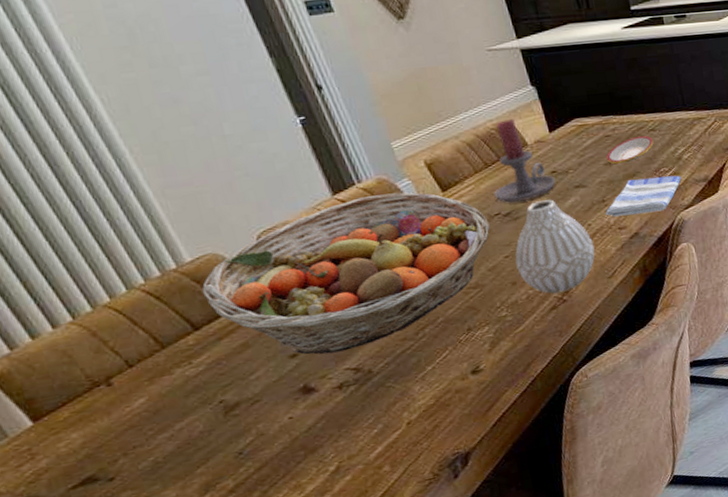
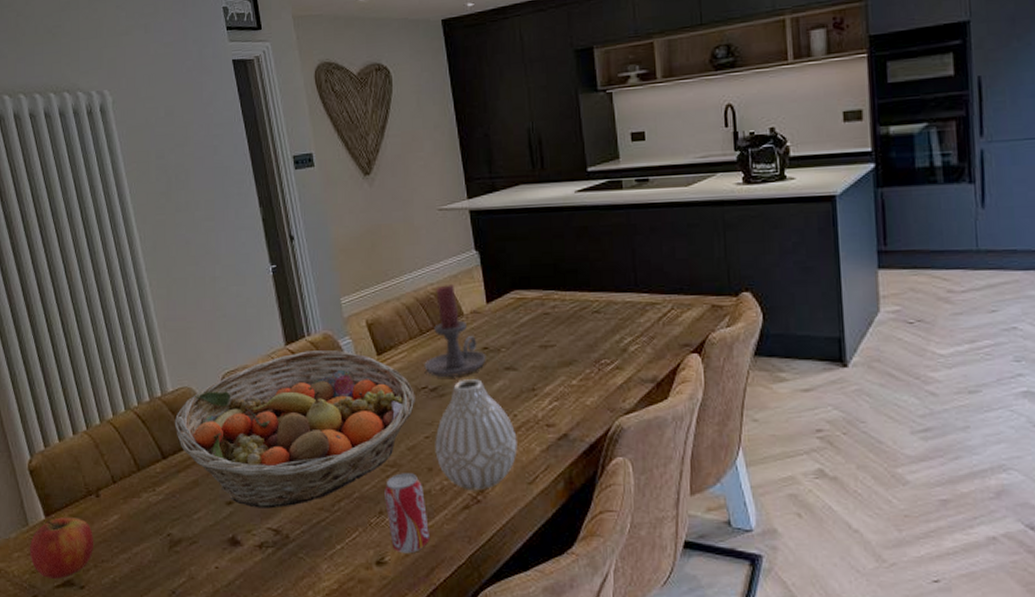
apple: none [16,412,118,483] -> present [29,517,94,579]
beverage can: none [470,289,522,359] -> present [384,473,429,554]
dish towel: present [605,175,682,217] -> none [533,369,625,412]
plate: present [606,136,654,164] -> none [543,318,597,347]

